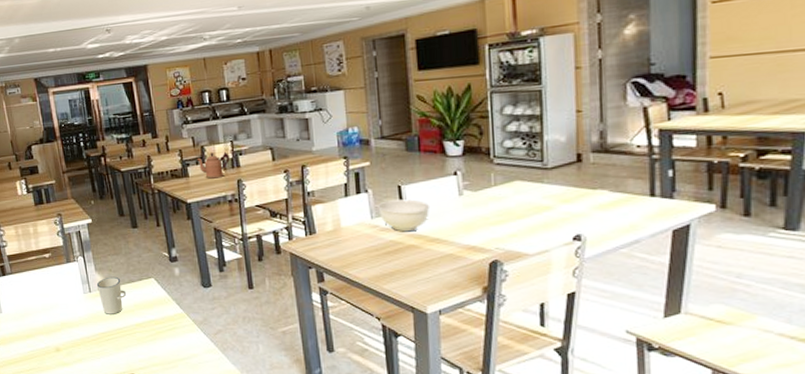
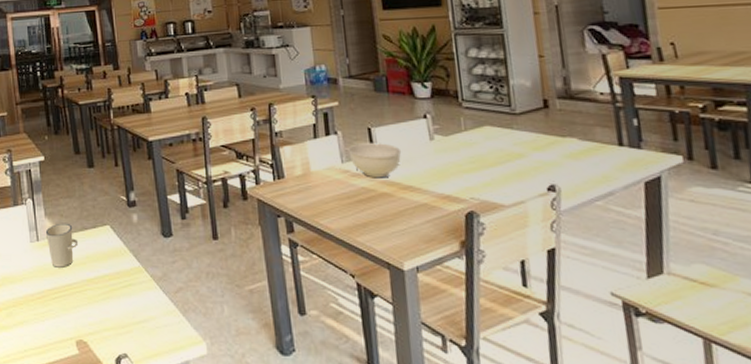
coffeepot: present [197,152,230,179] -> none [160,86,195,115]

